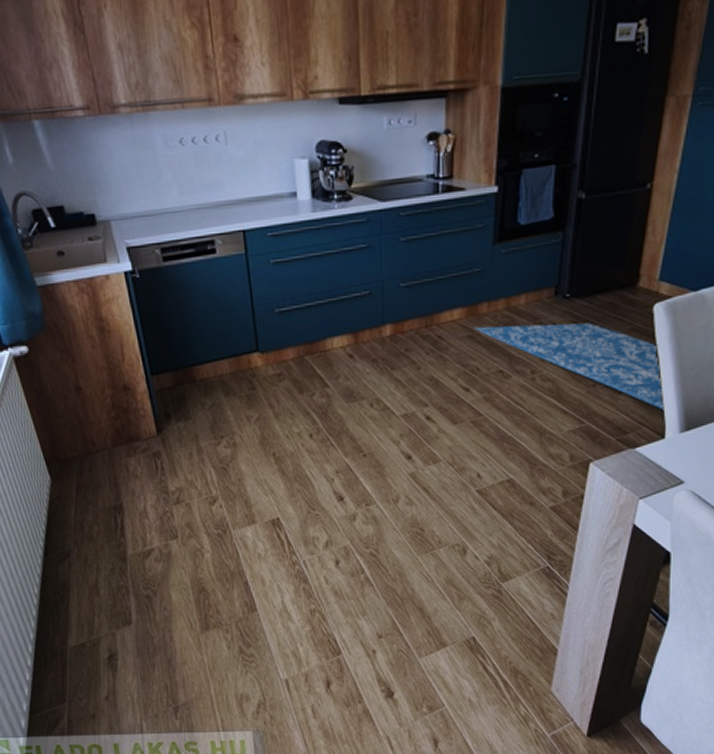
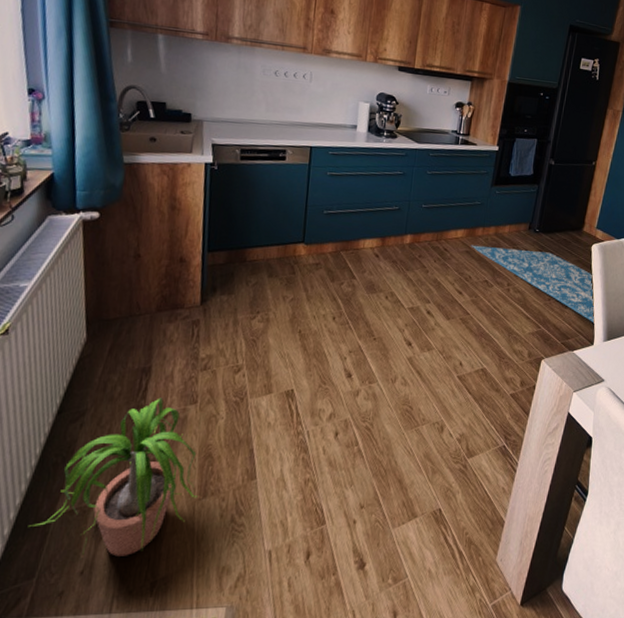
potted plant: none [48,534,201,685] -> present [29,398,198,557]

